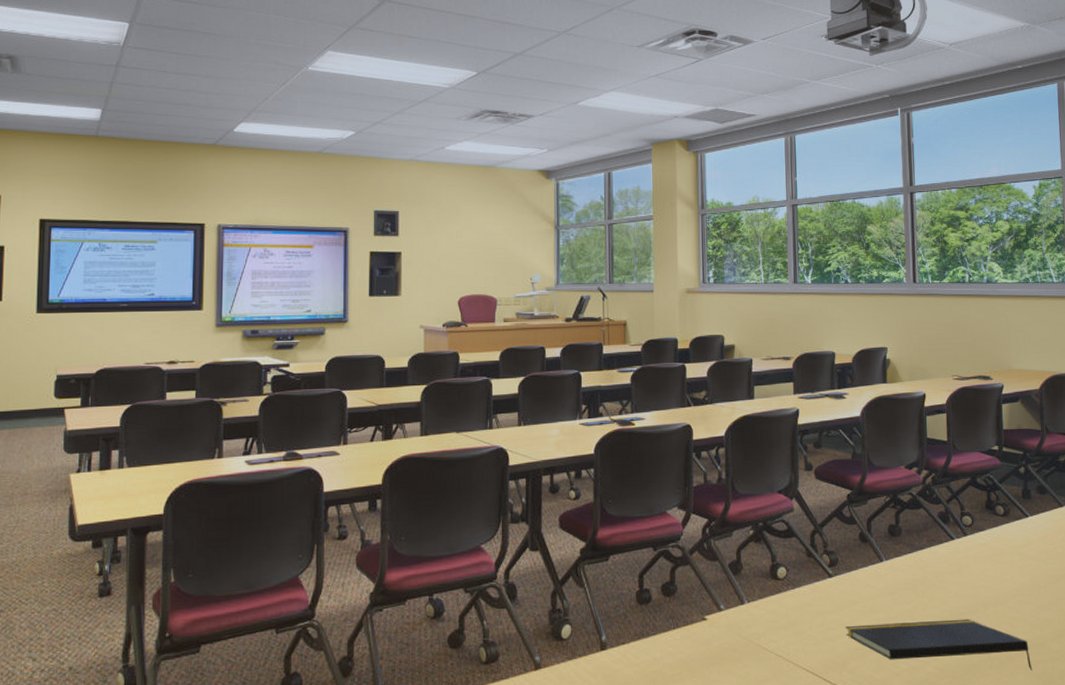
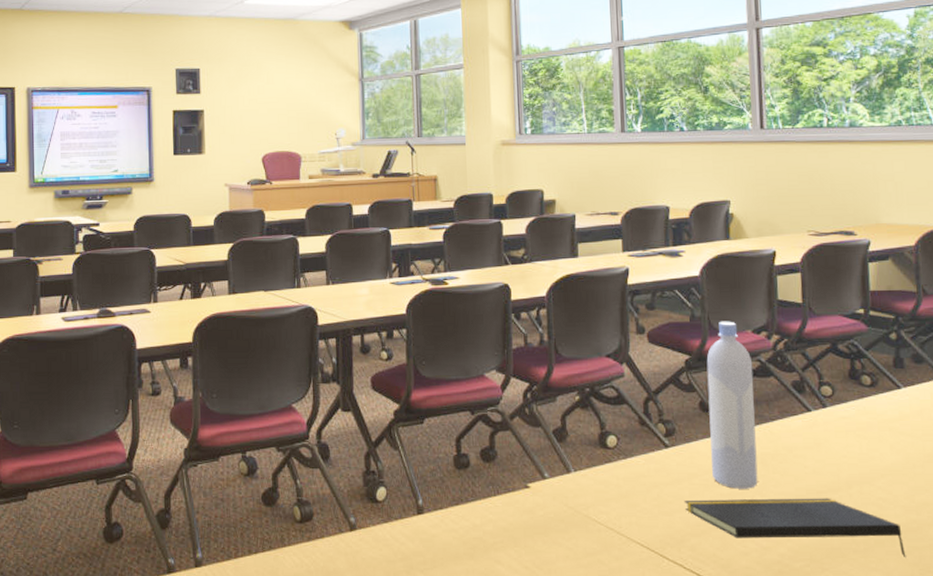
bottle: none [866,458,909,614] -> present [706,321,758,489]

